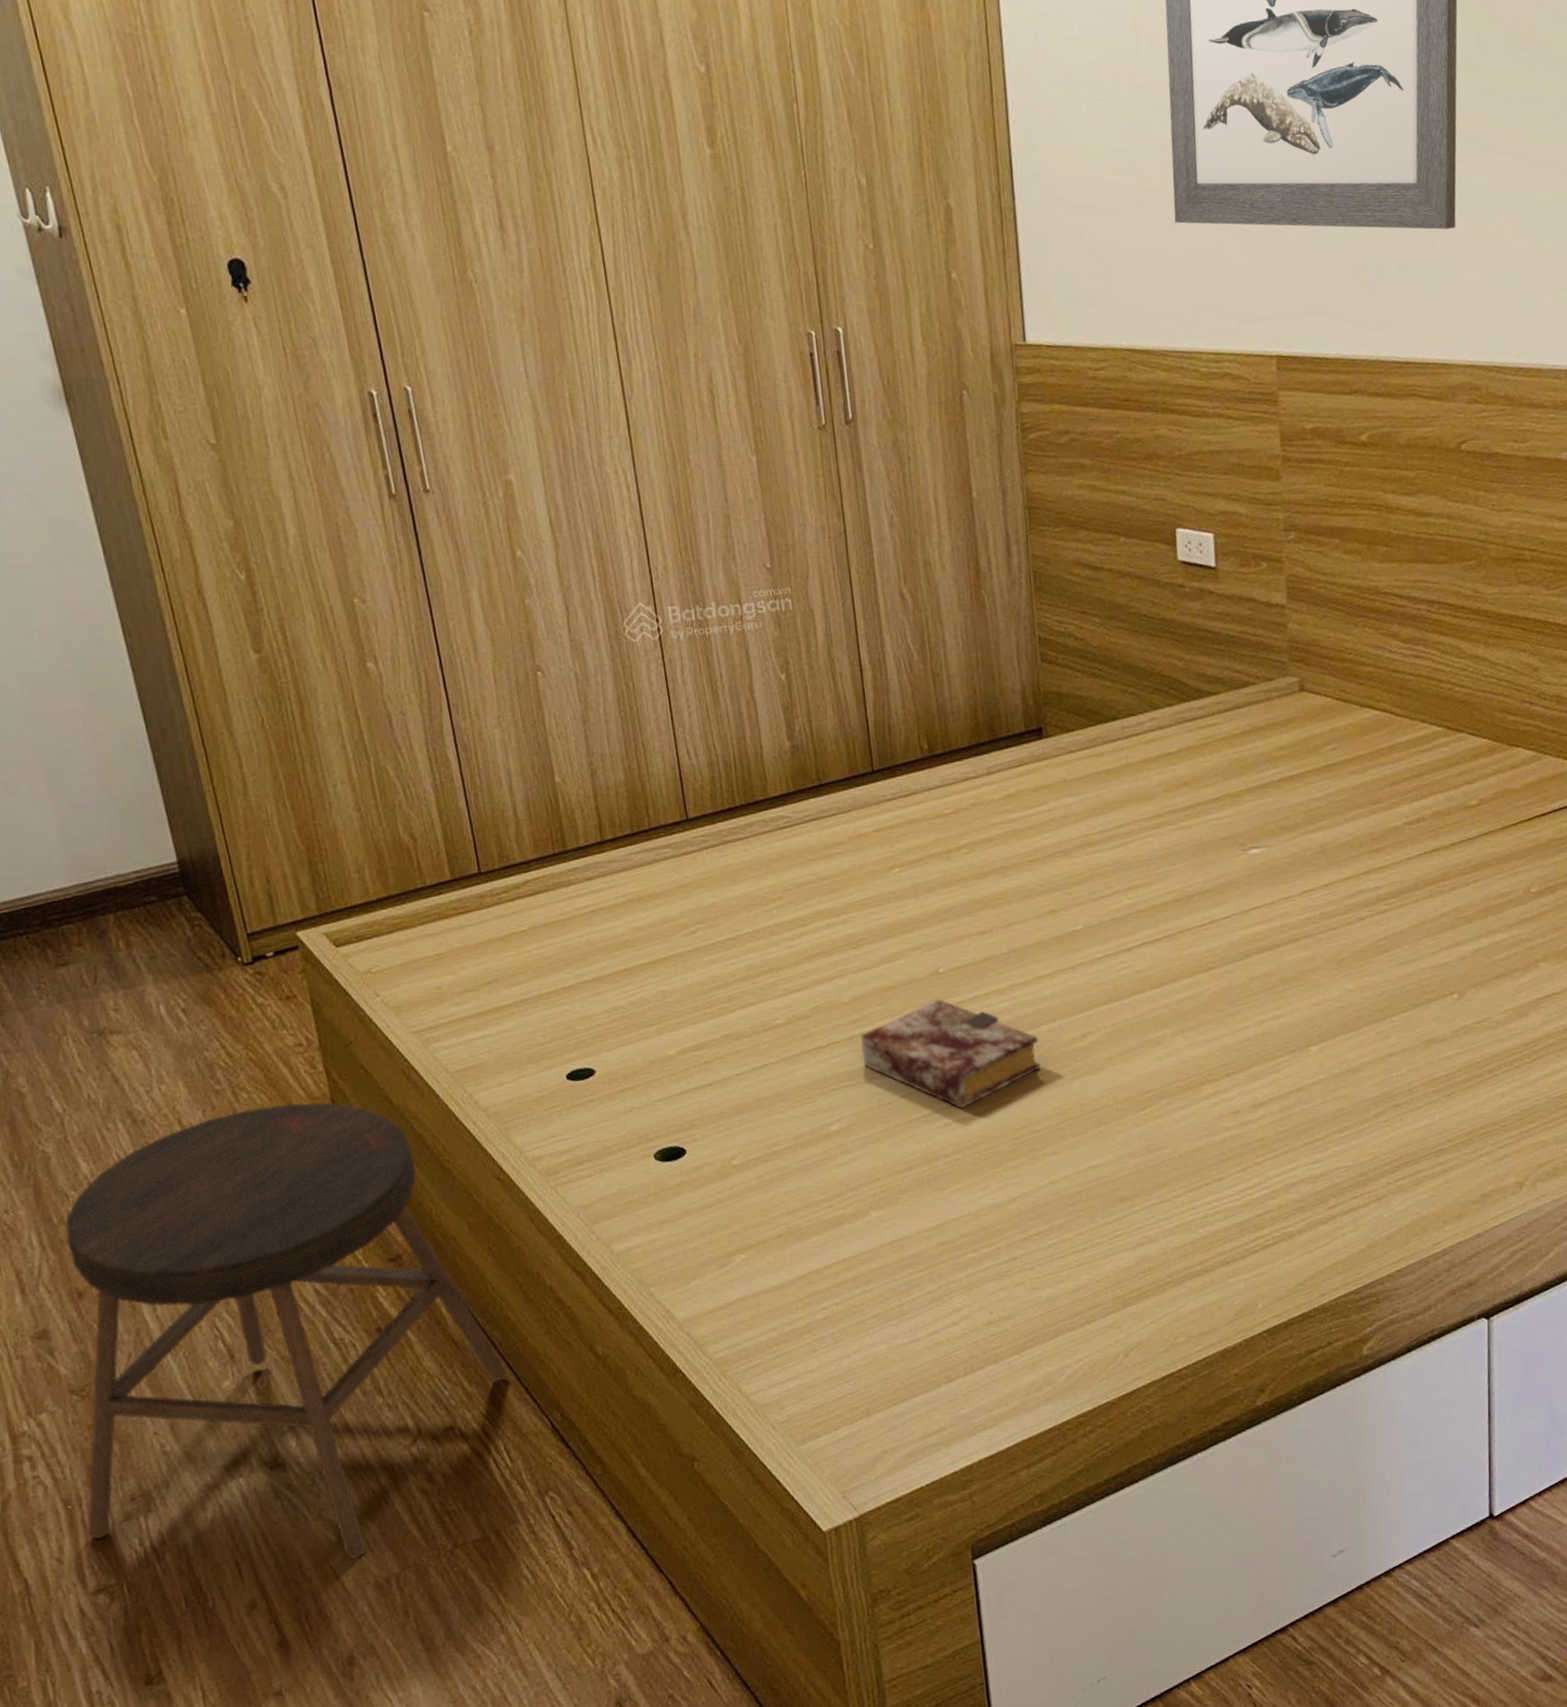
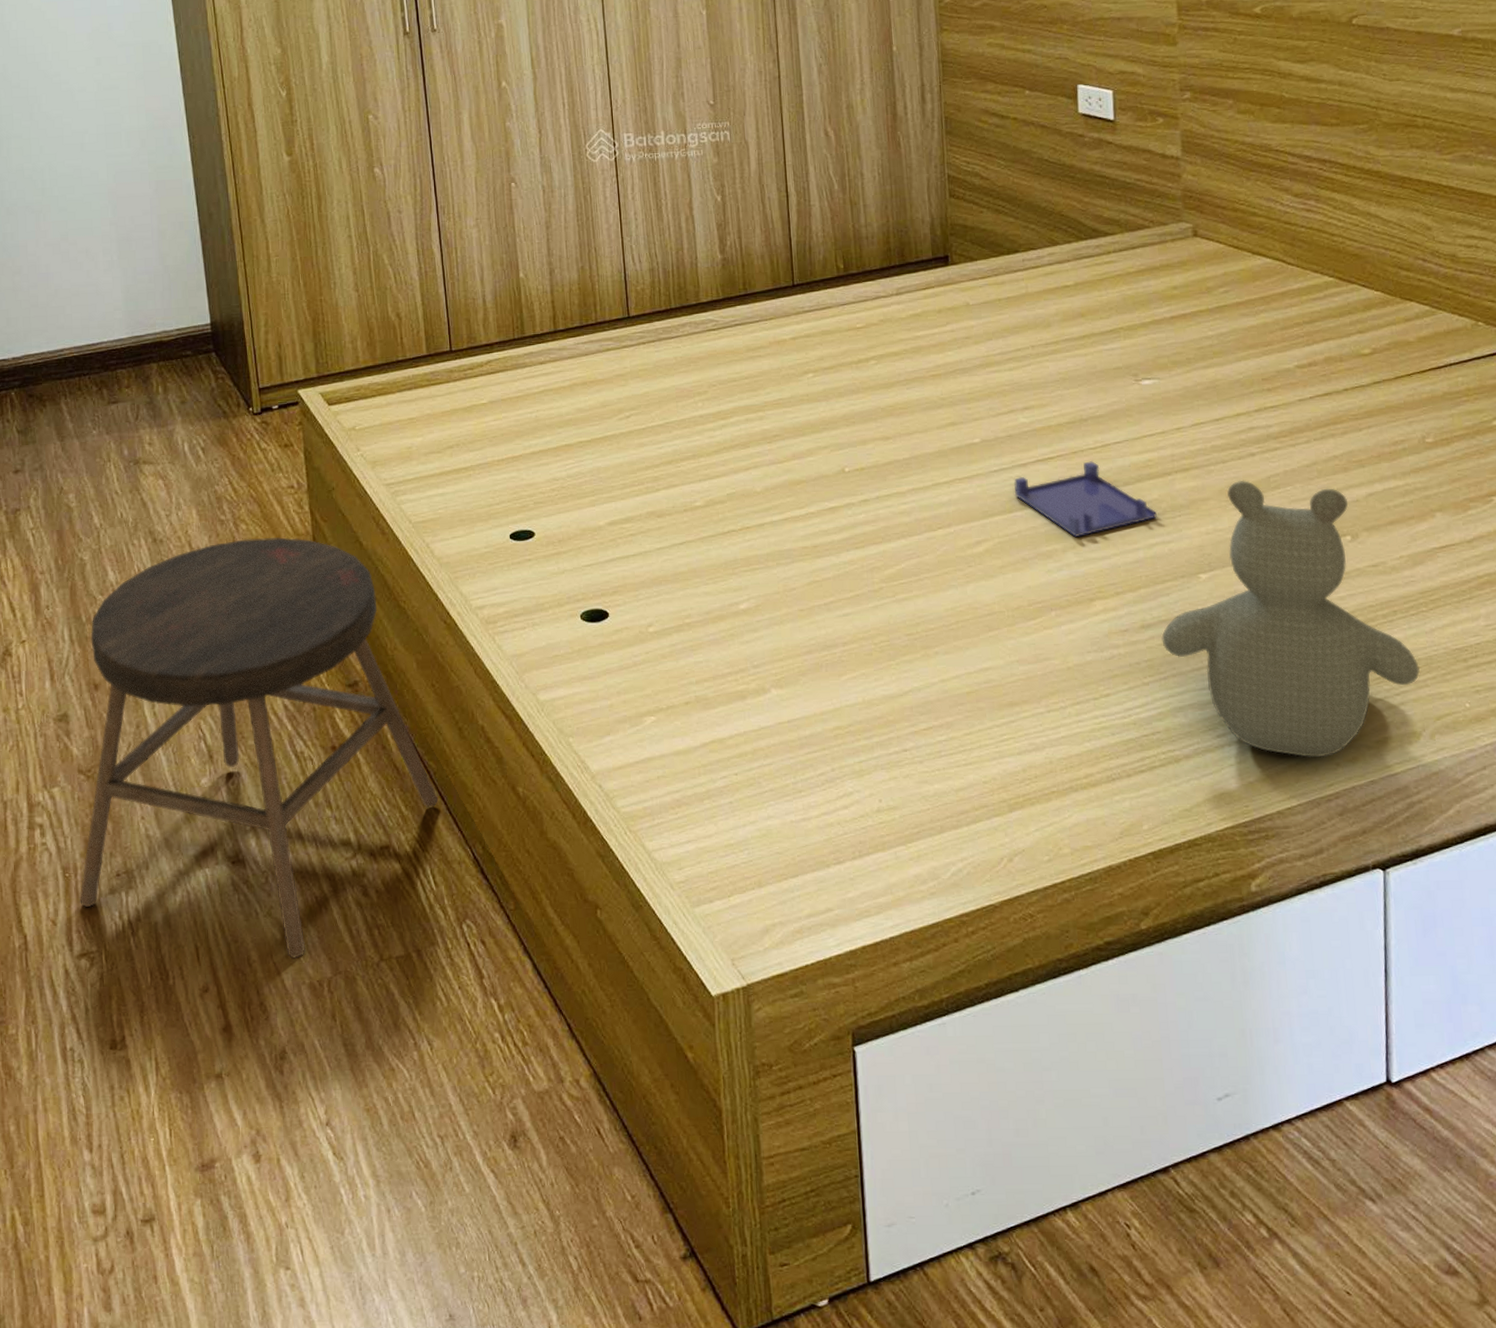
book: present [860,999,1041,1109] -> none [770,496,936,601]
tray: none [1119,939,1267,1020] -> present [1013,461,1157,537]
teddy bear: none [1273,946,1523,1219] -> present [1161,480,1420,758]

